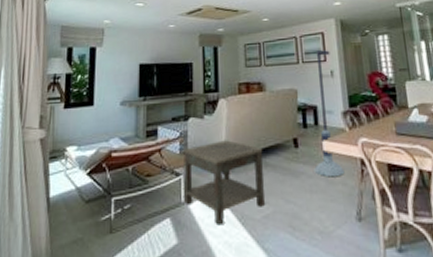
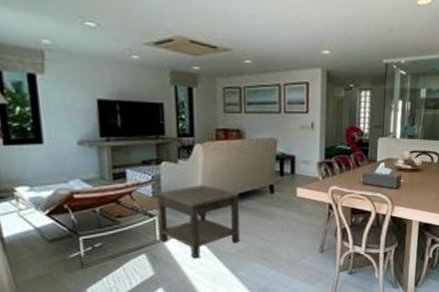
floor lamp: present [314,49,345,178] -> none [287,100,314,219]

